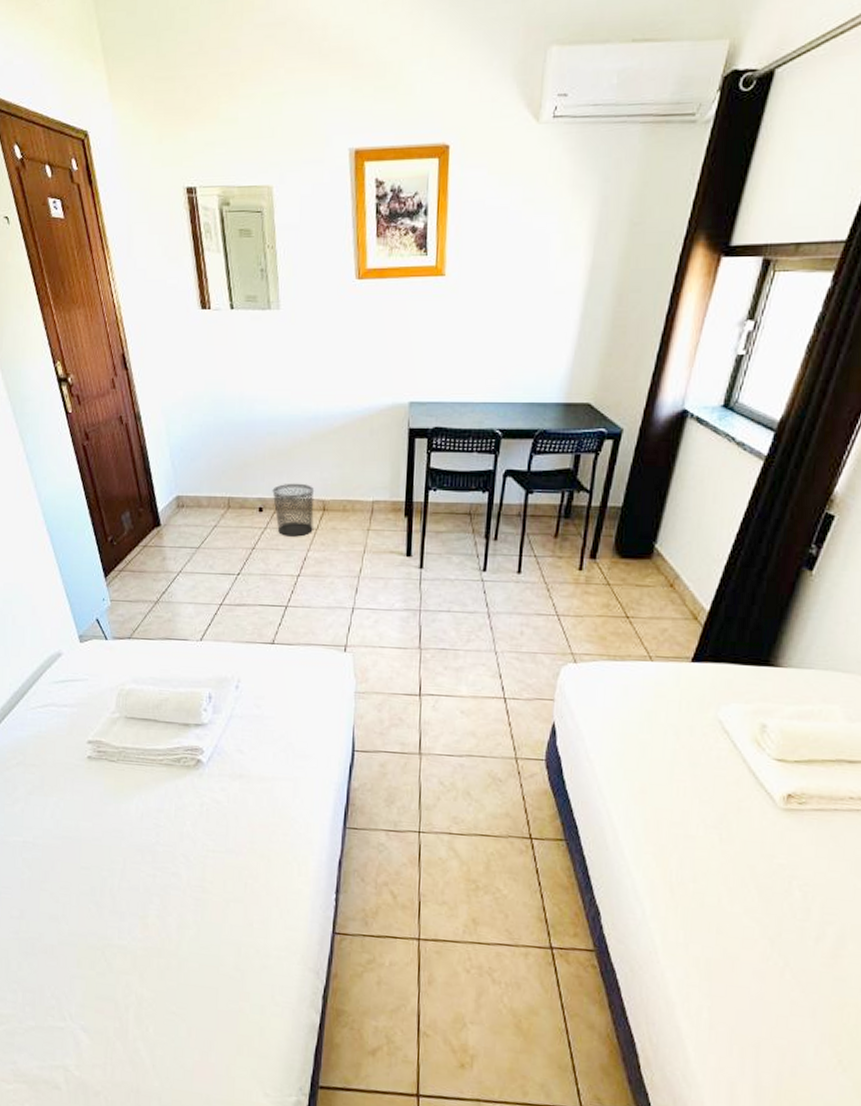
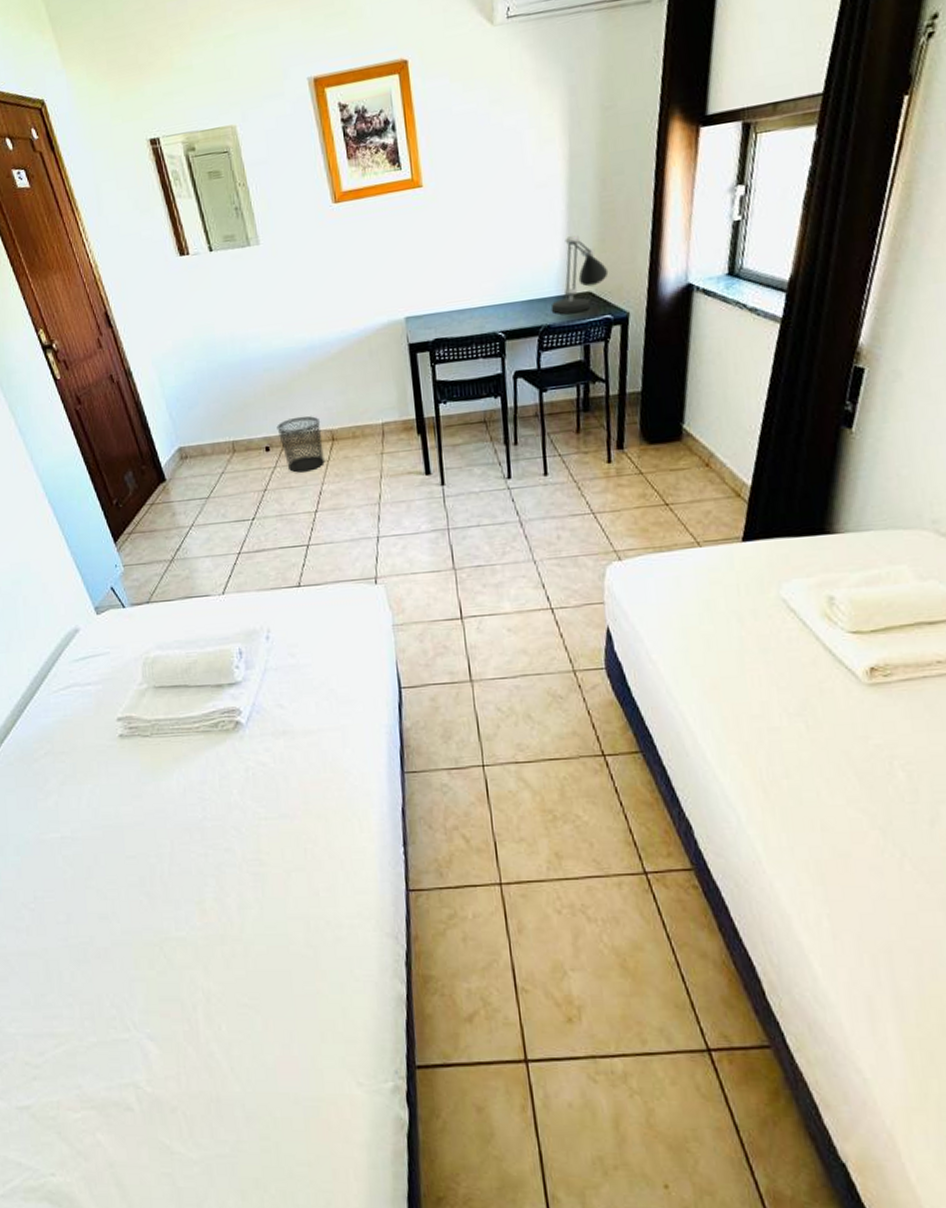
desk lamp: none [549,346,610,422] -> present [551,235,609,315]

